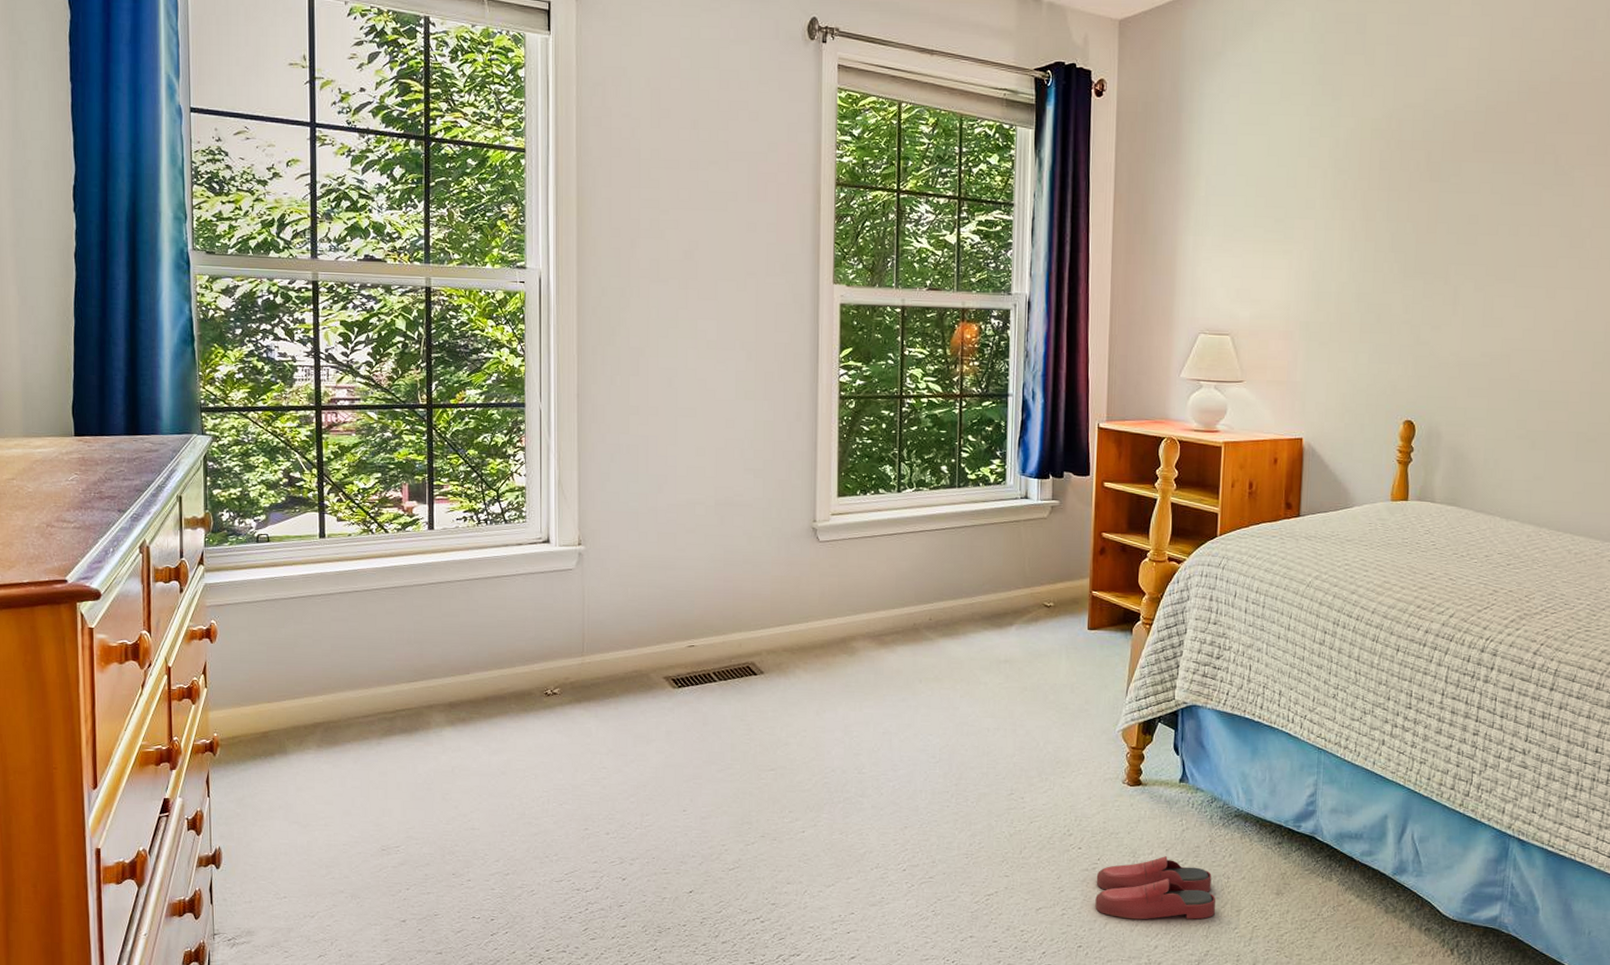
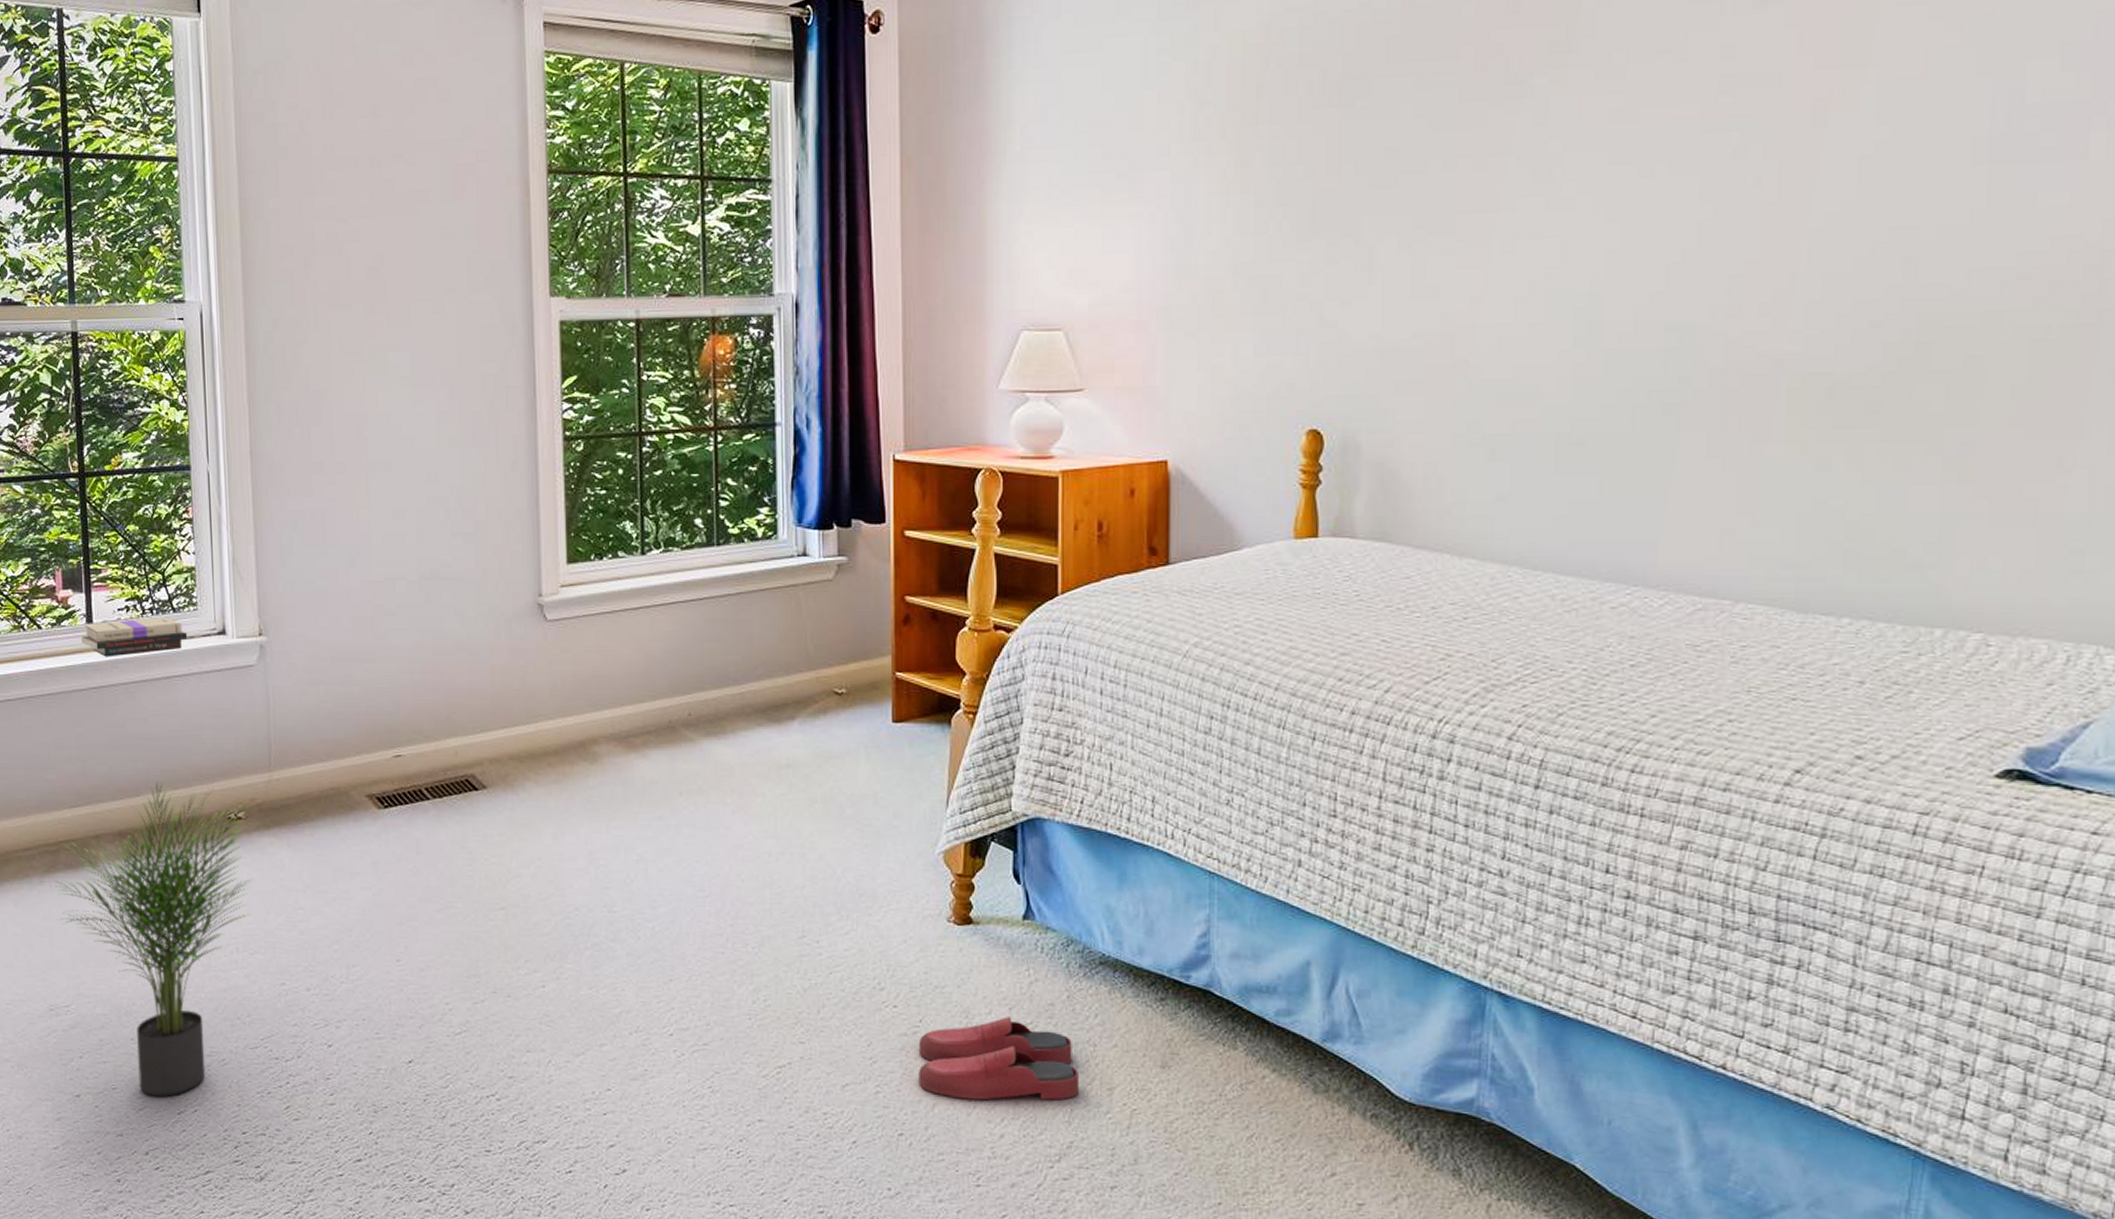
potted plant: none [386,660,566,922] -> present [49,779,254,1097]
books: none [423,526,517,559] -> present [81,616,188,657]

